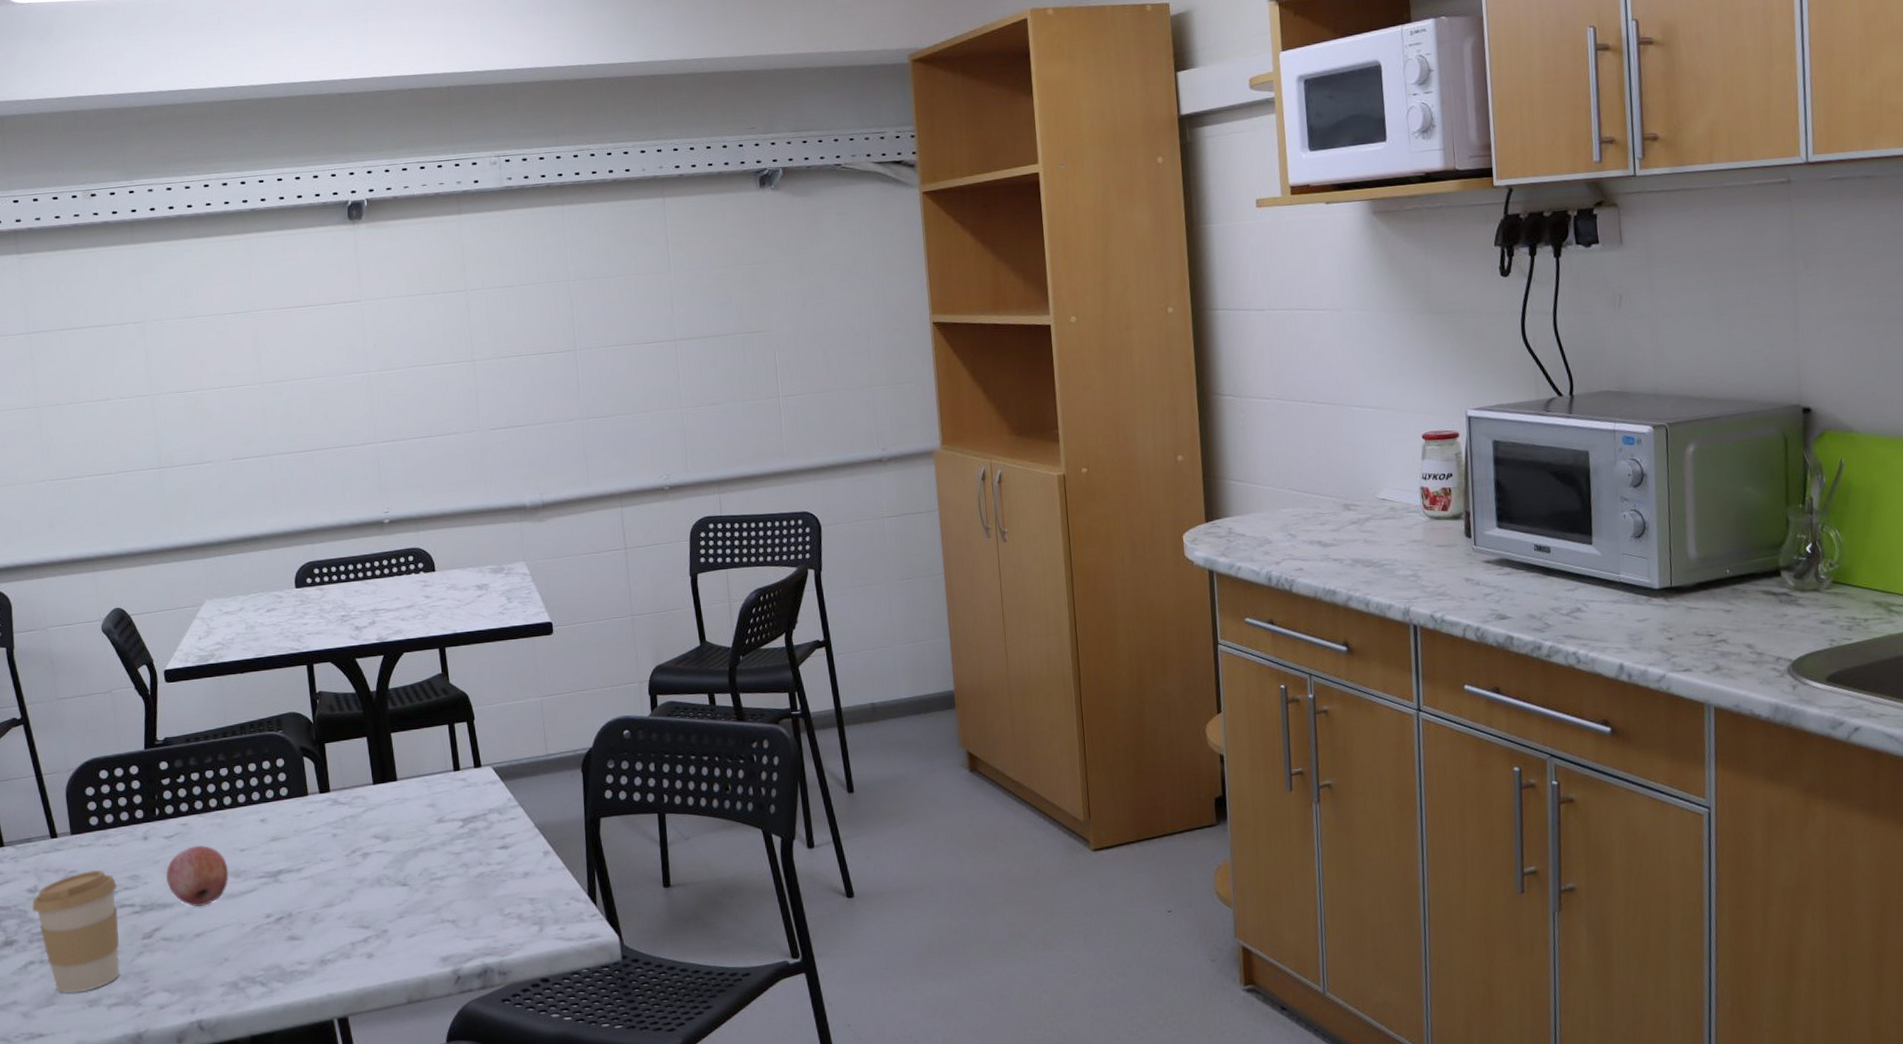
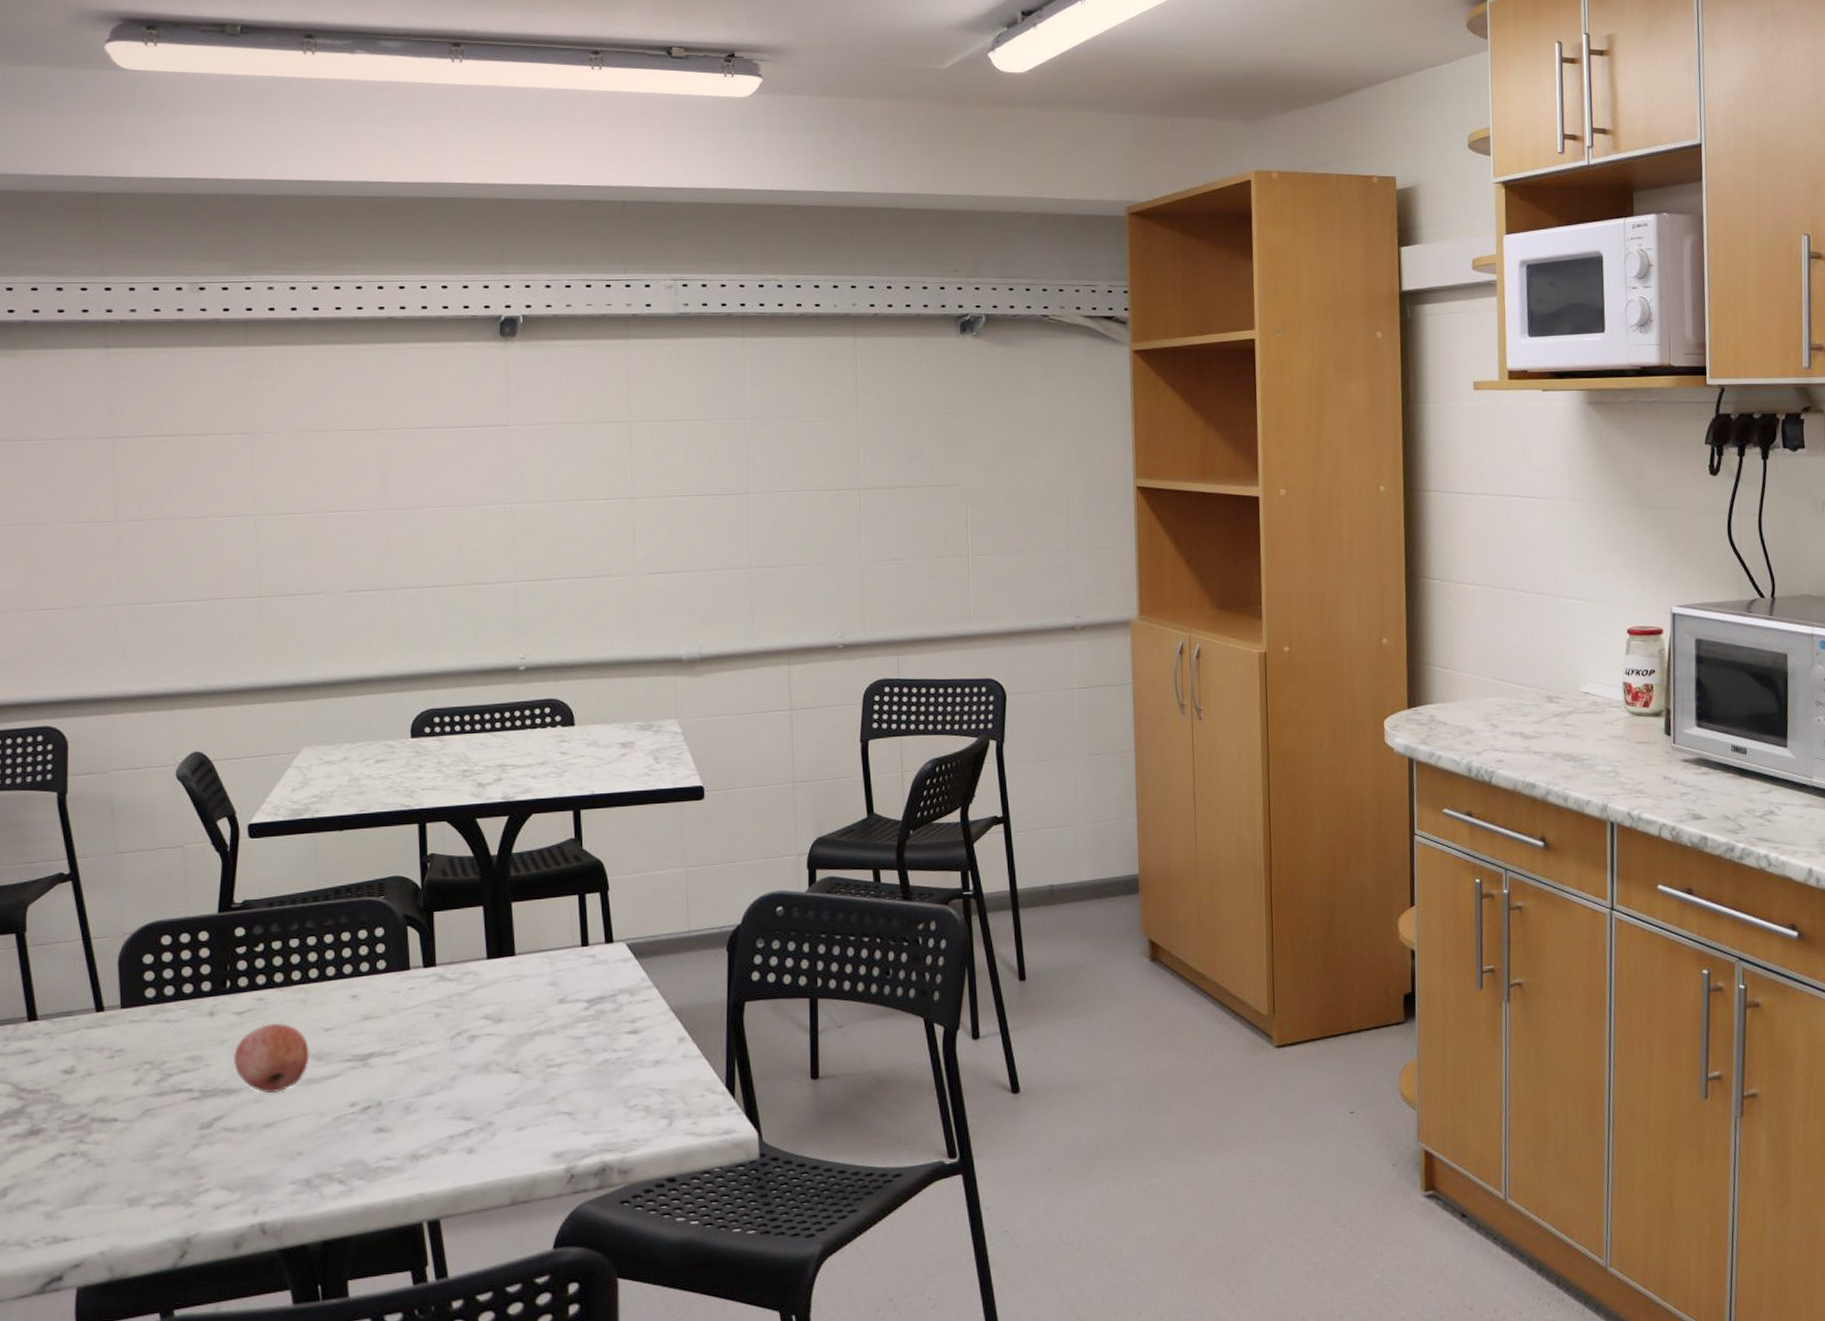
coffee cup: present [31,870,120,994] -> none [66,1049,173,1191]

